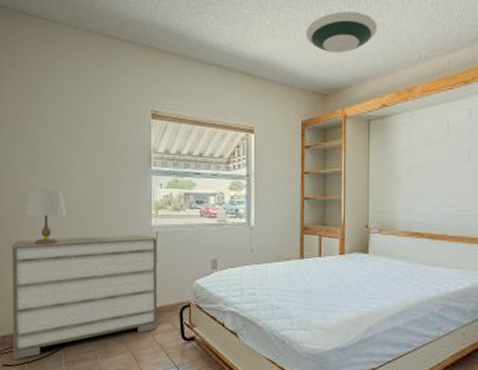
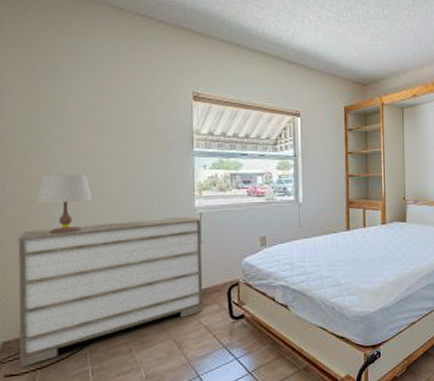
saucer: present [306,11,378,53] -> none [346,13,407,49]

